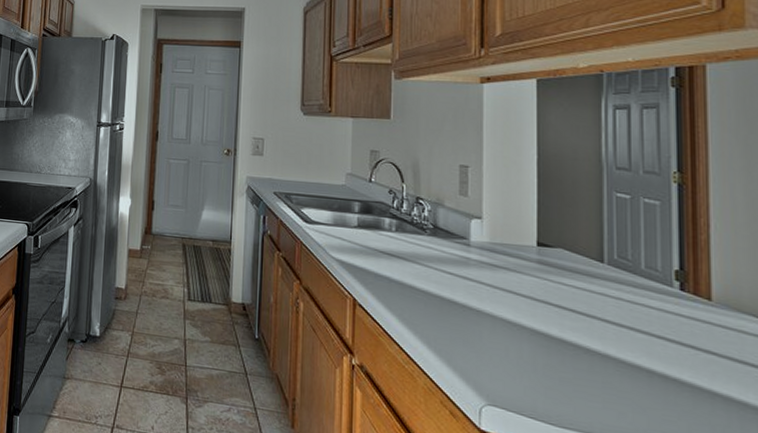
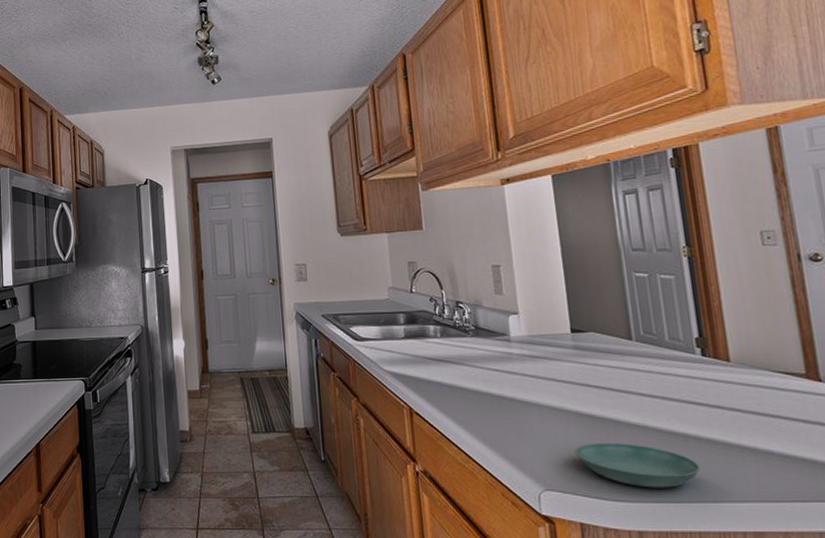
saucer: none [525,363,664,424] -> present [575,442,701,488]

